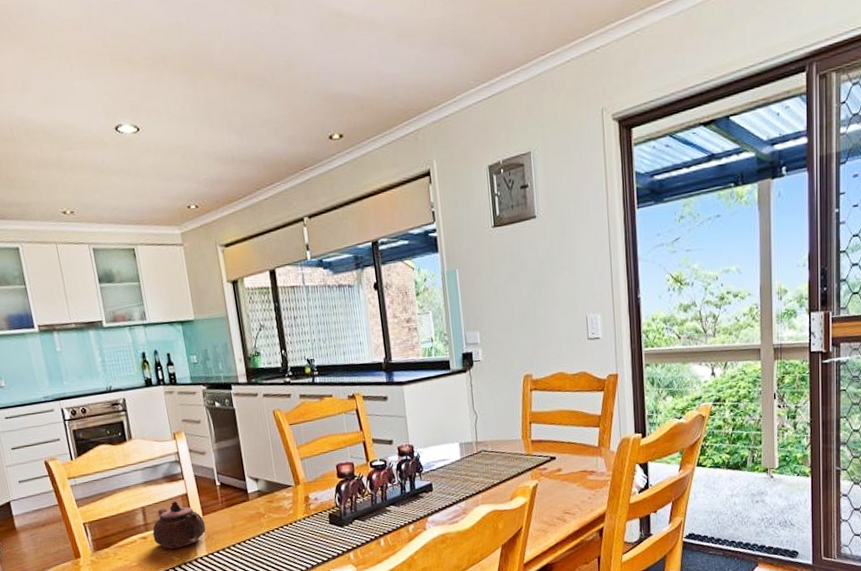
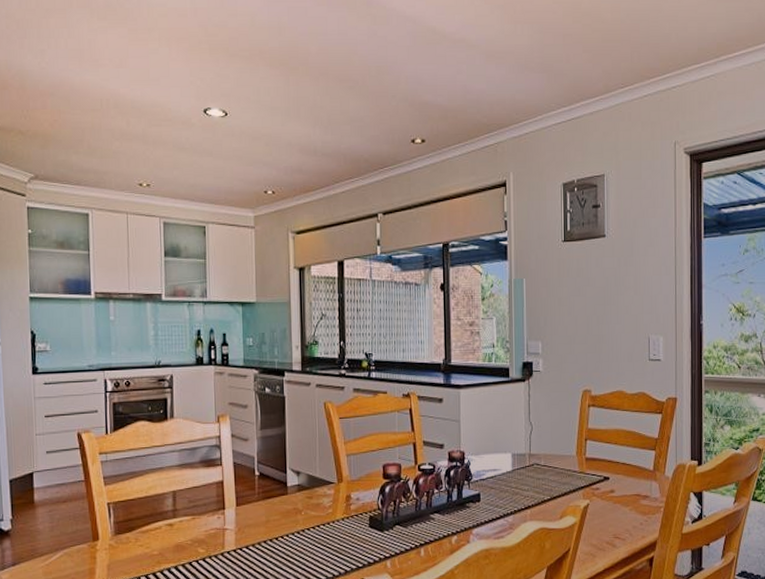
teapot: present [152,501,206,549] -> none [180,488,237,540]

